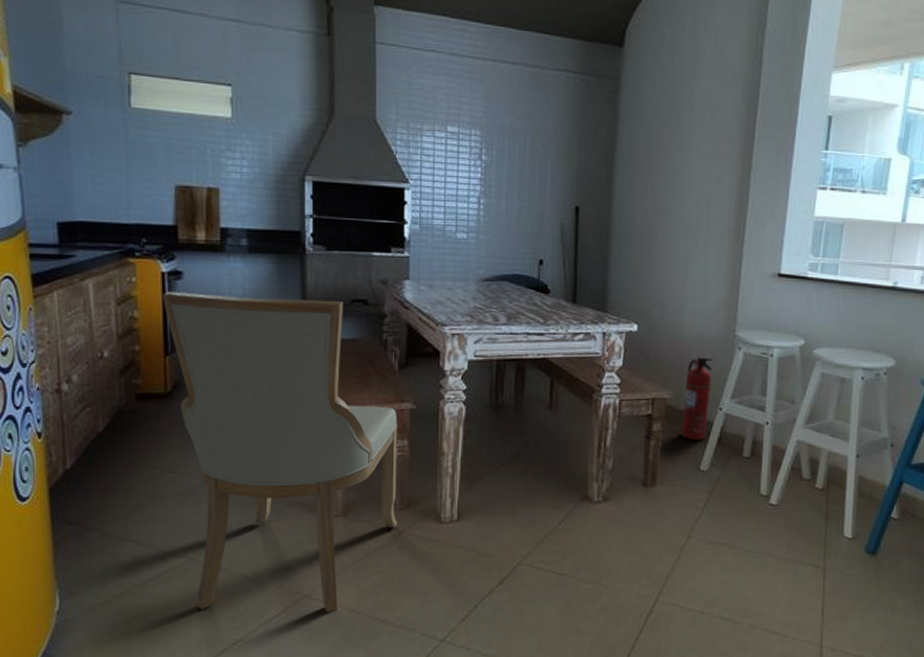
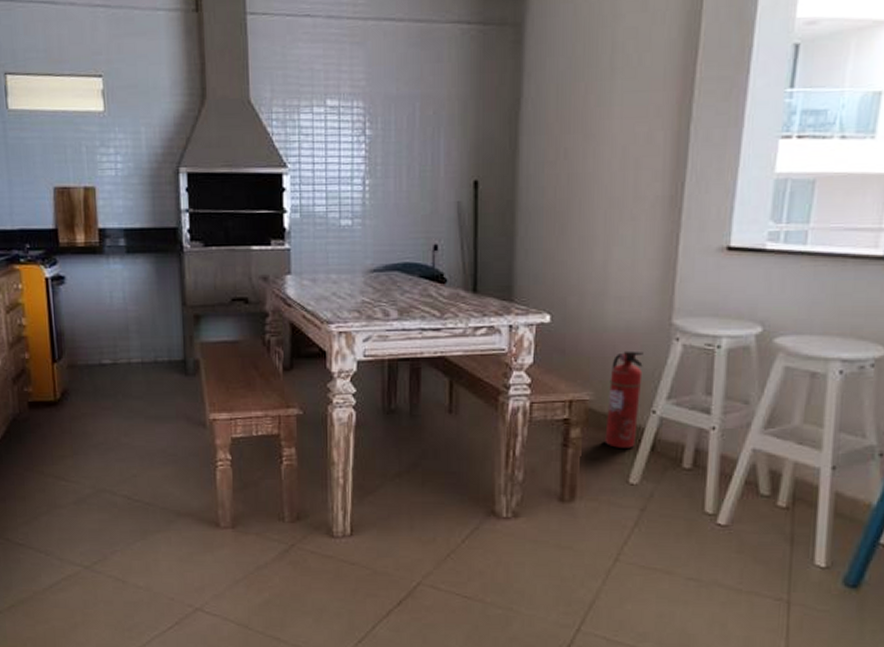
chair: present [163,292,398,613] -> none [47,297,287,628]

